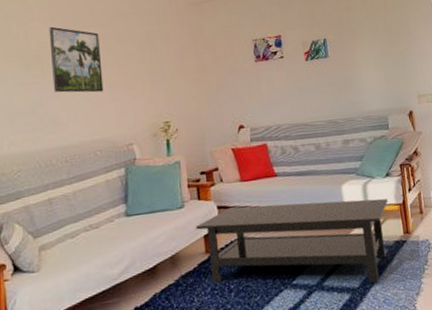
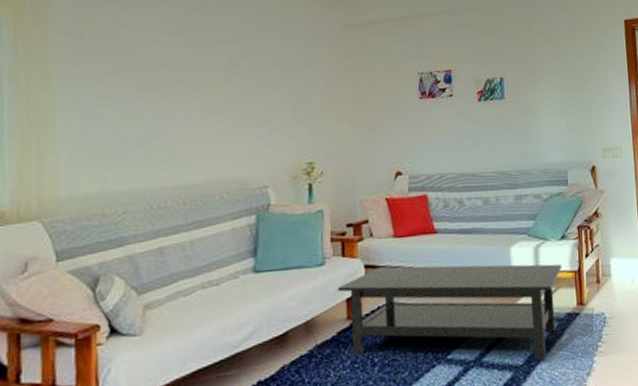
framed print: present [49,26,104,93] -> none [172,40,236,123]

